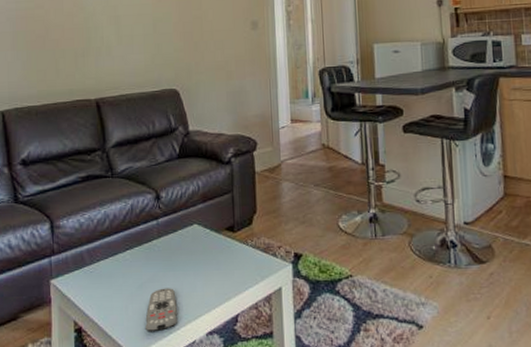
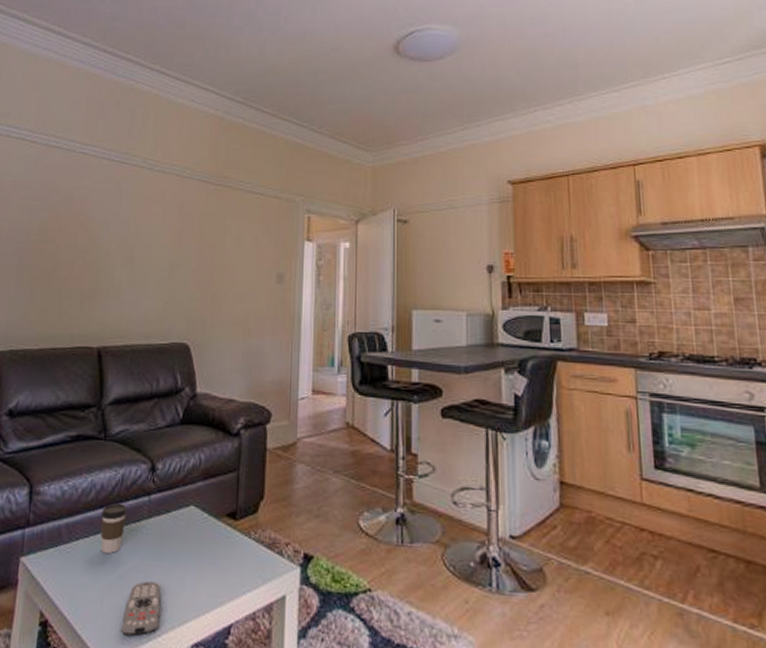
coffee cup: none [117,228,140,270] -> present [100,503,128,554]

